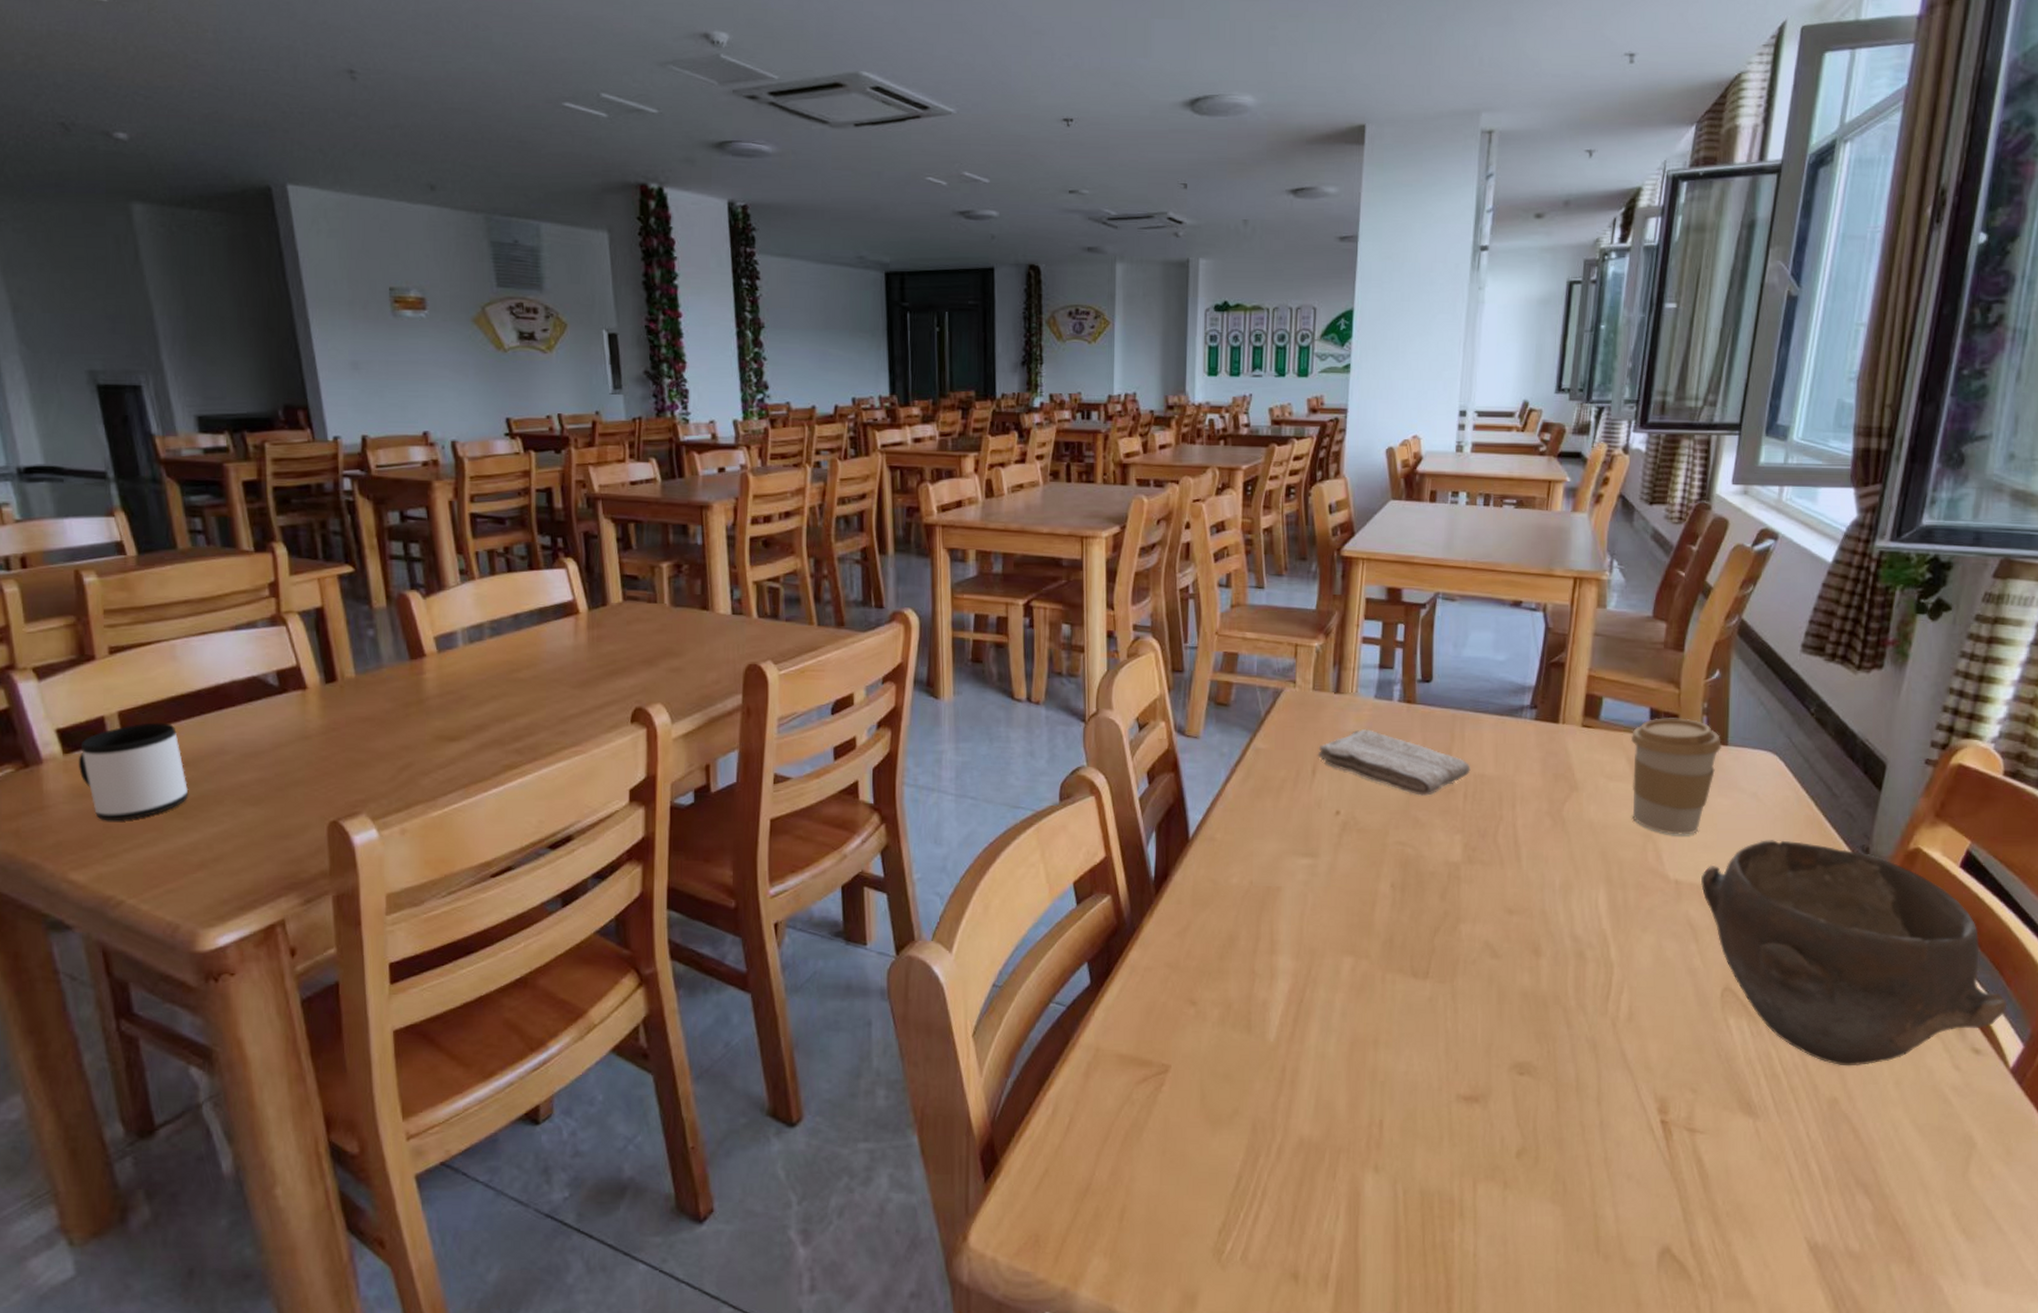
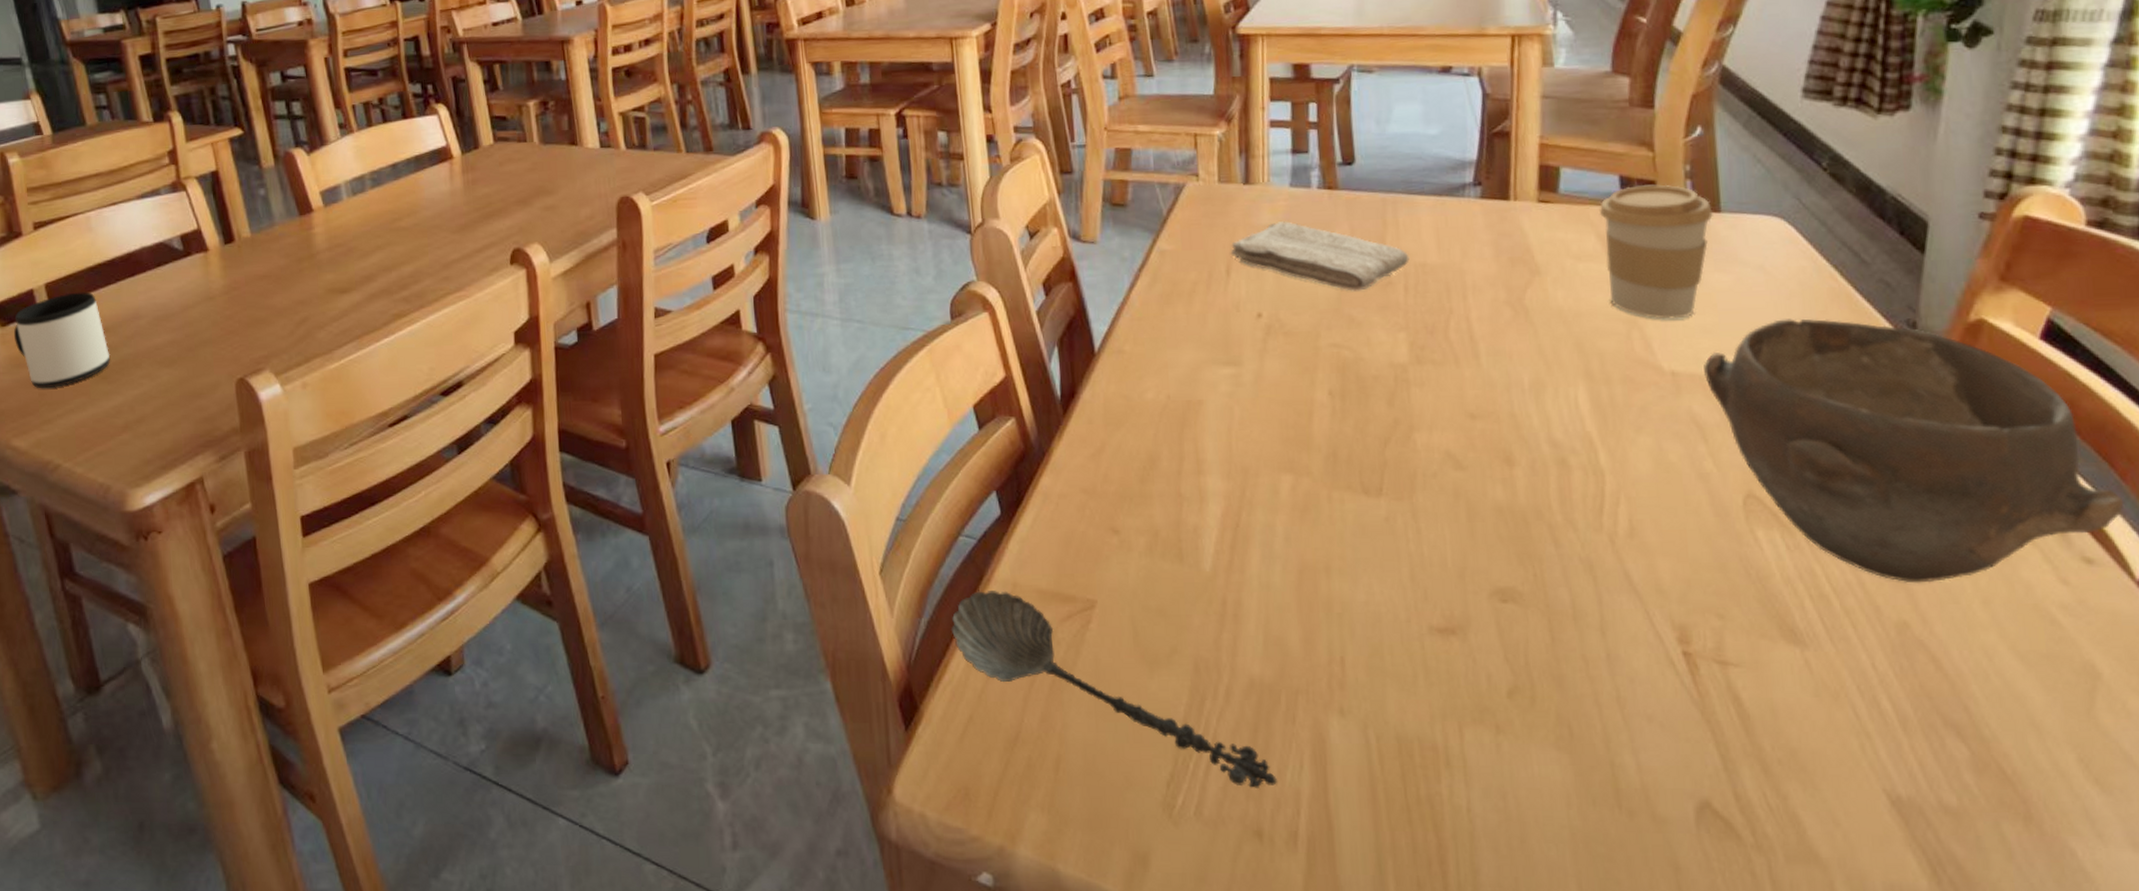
spoon: none [1036,1054,1315,1236] -> present [952,591,1277,788]

